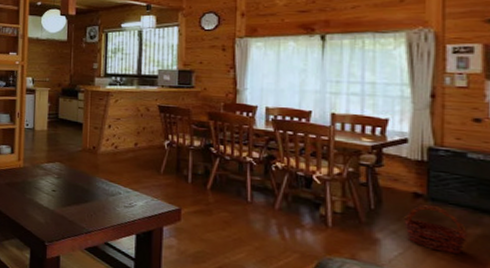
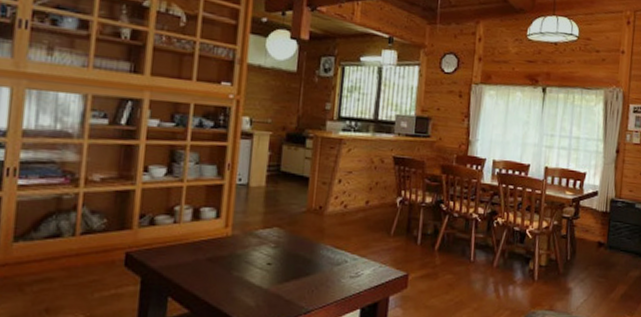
basket: present [403,205,469,254] -> none [589,253,631,295]

